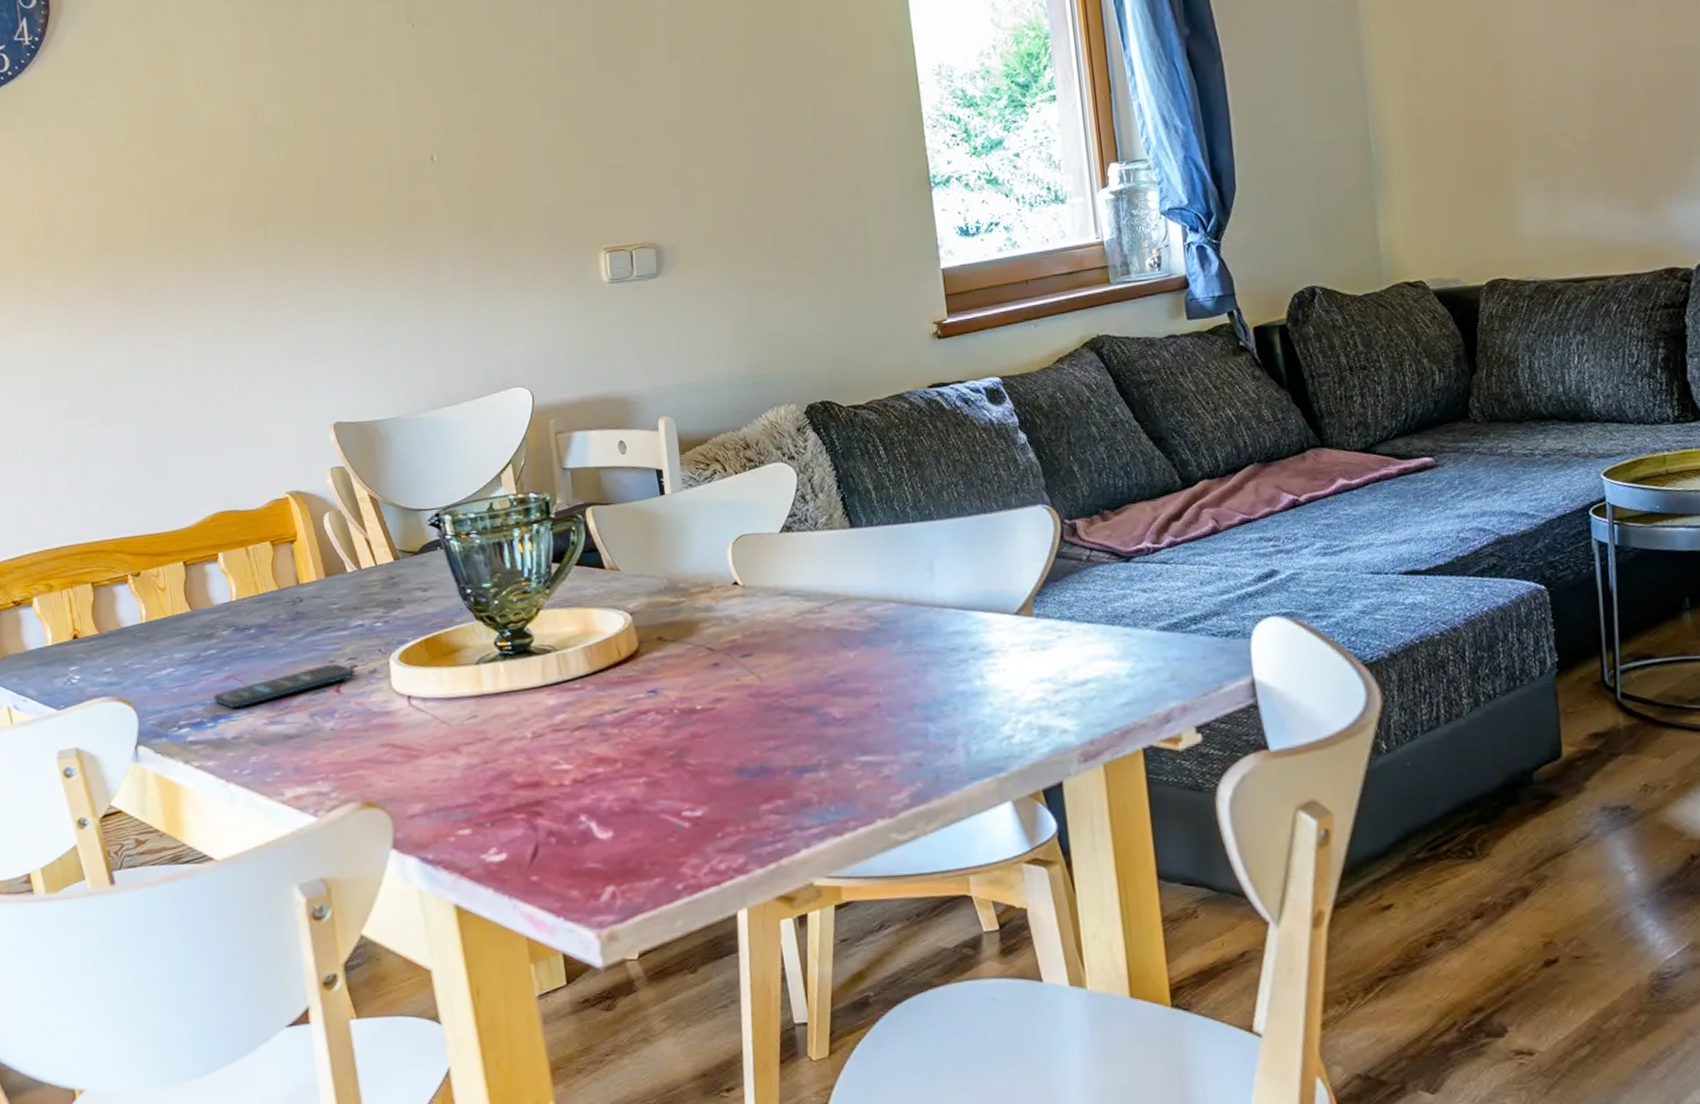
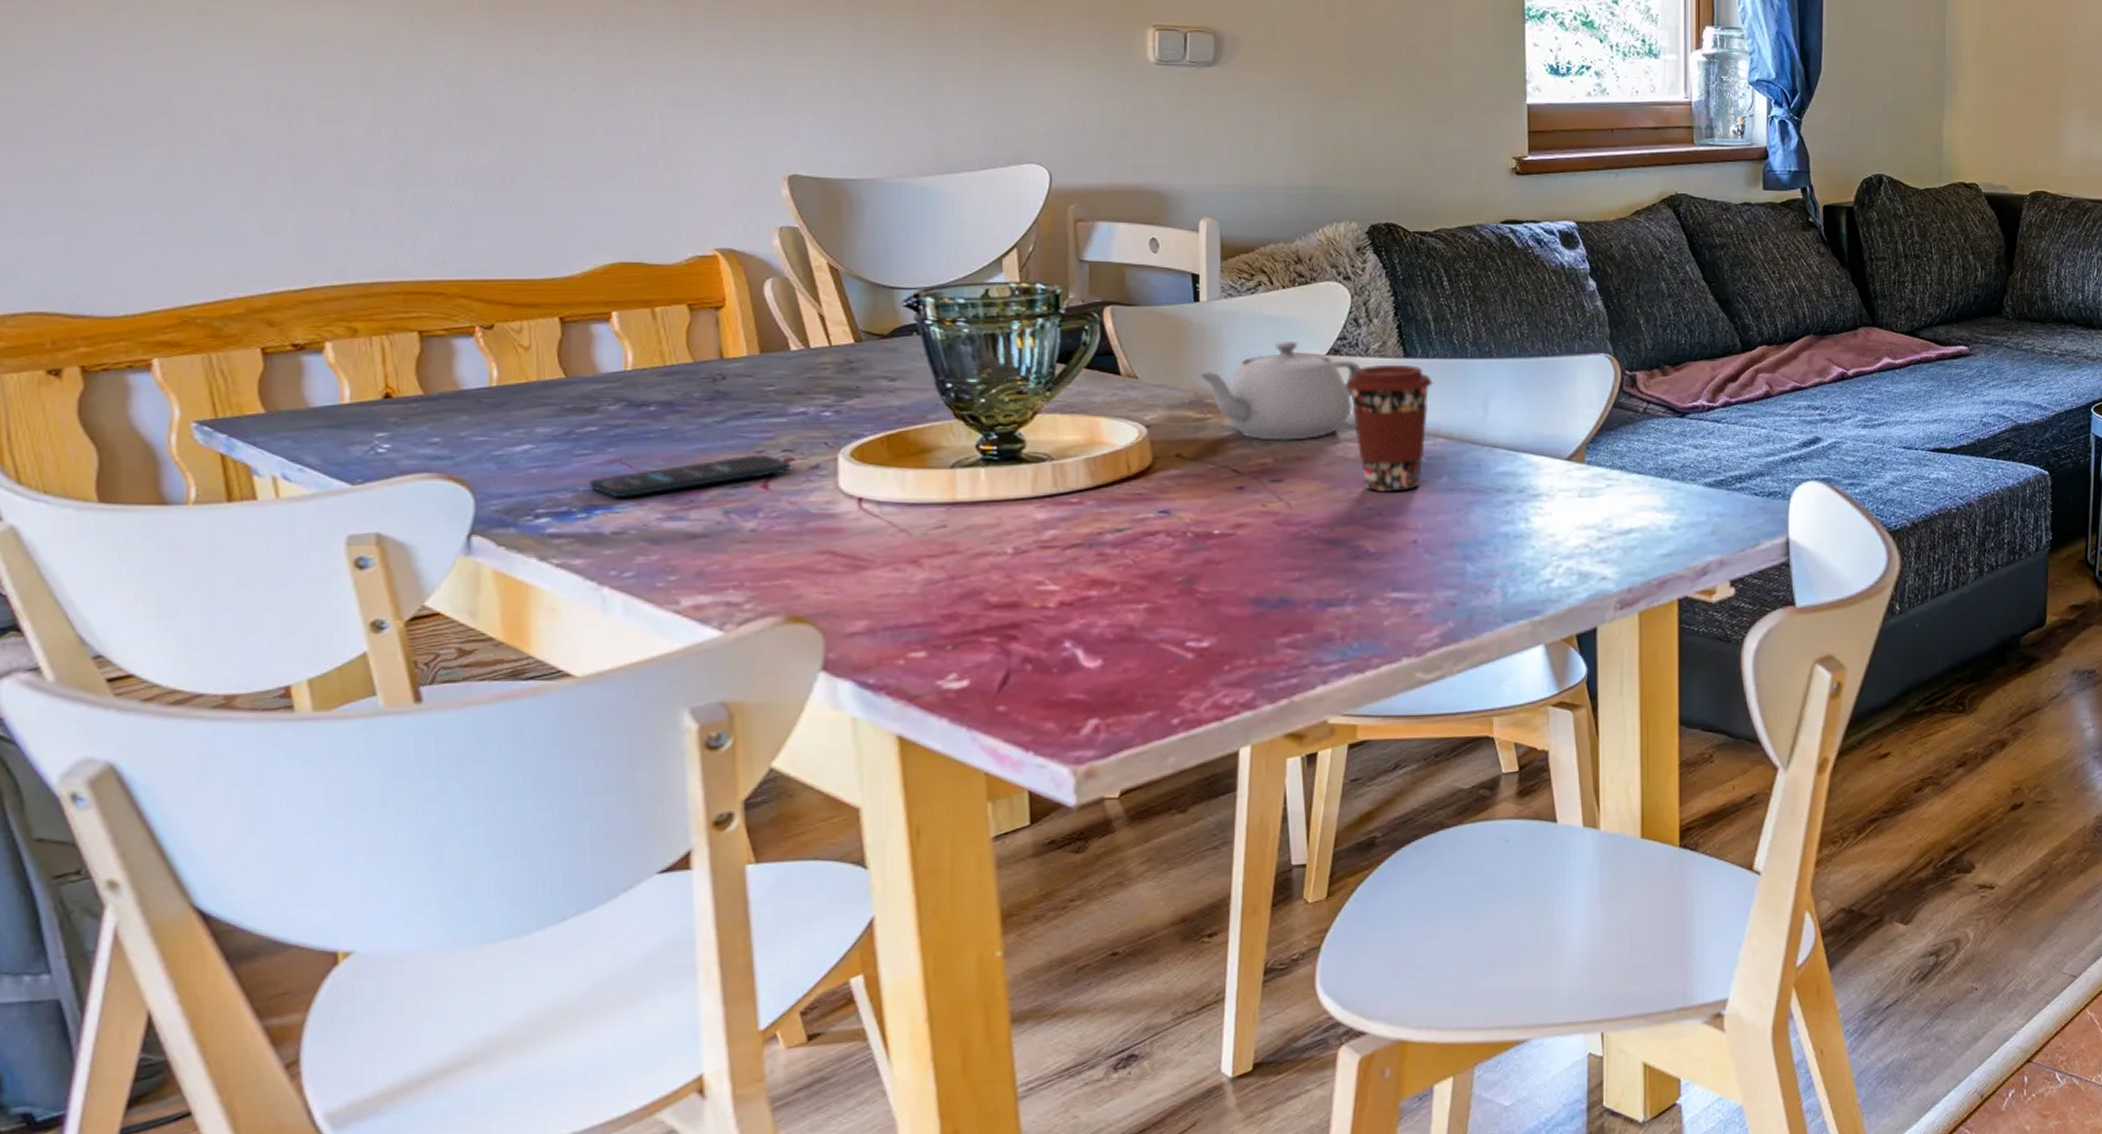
teapot: none [669,522,812,619] -> present [1197,340,1362,442]
coffee cup: none [799,535,880,660] -> present [1346,364,1433,493]

